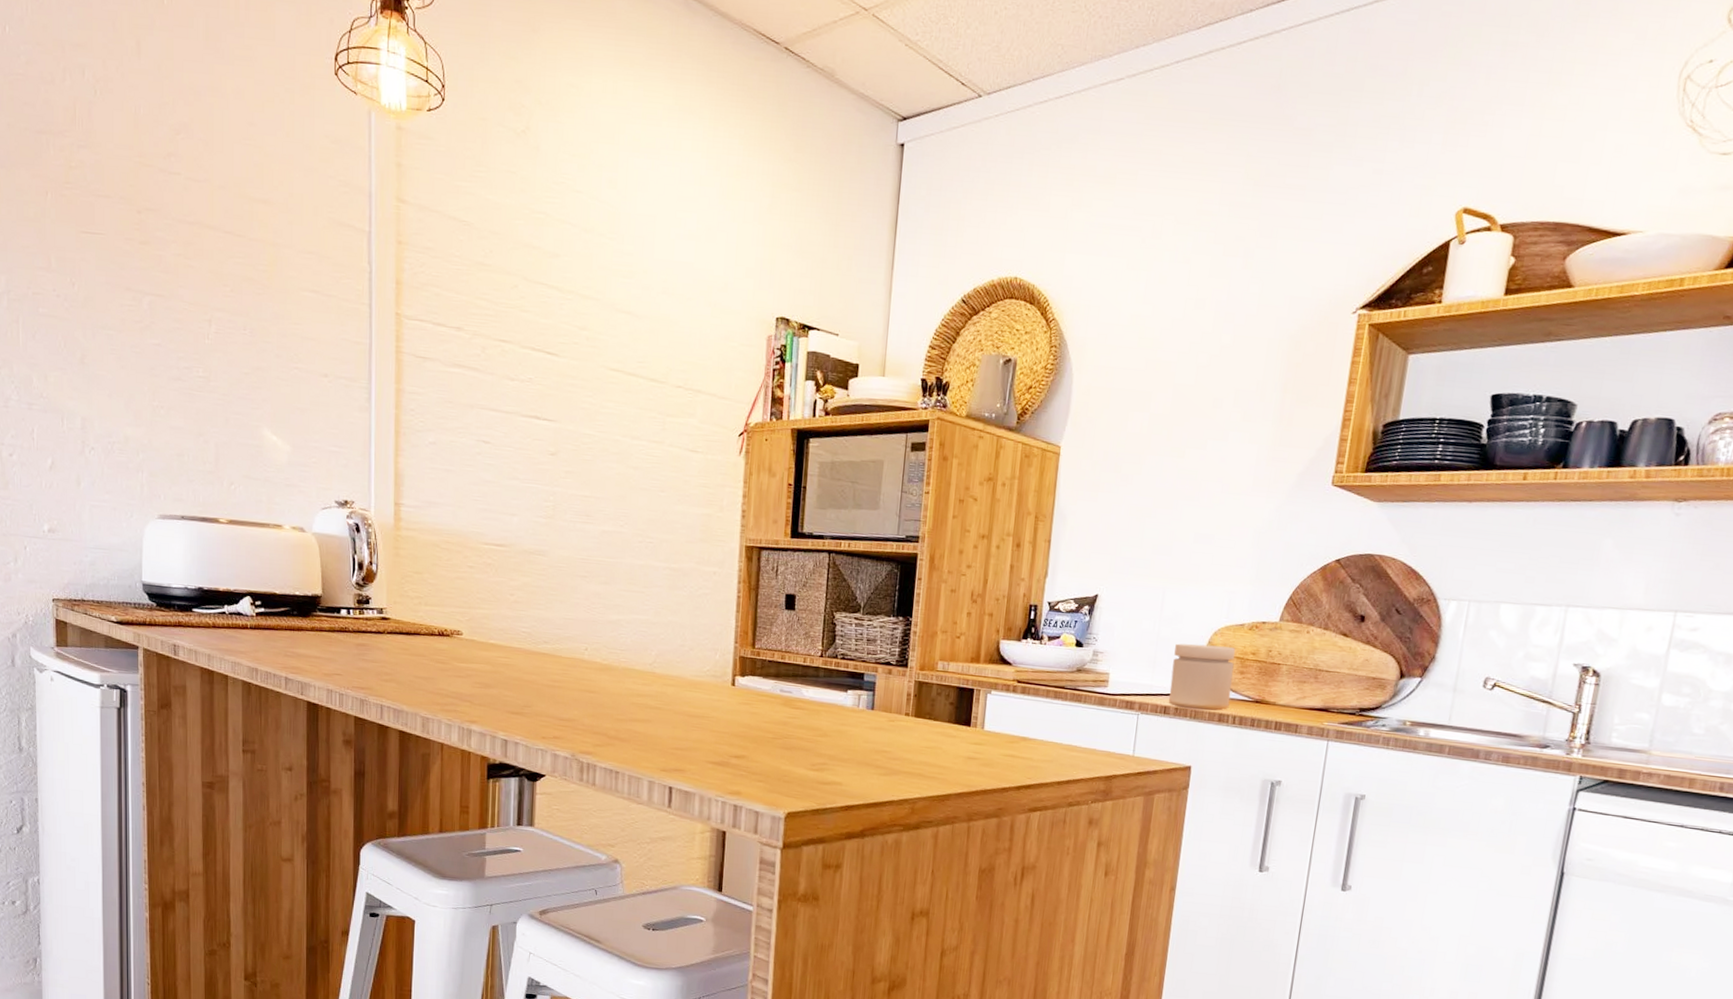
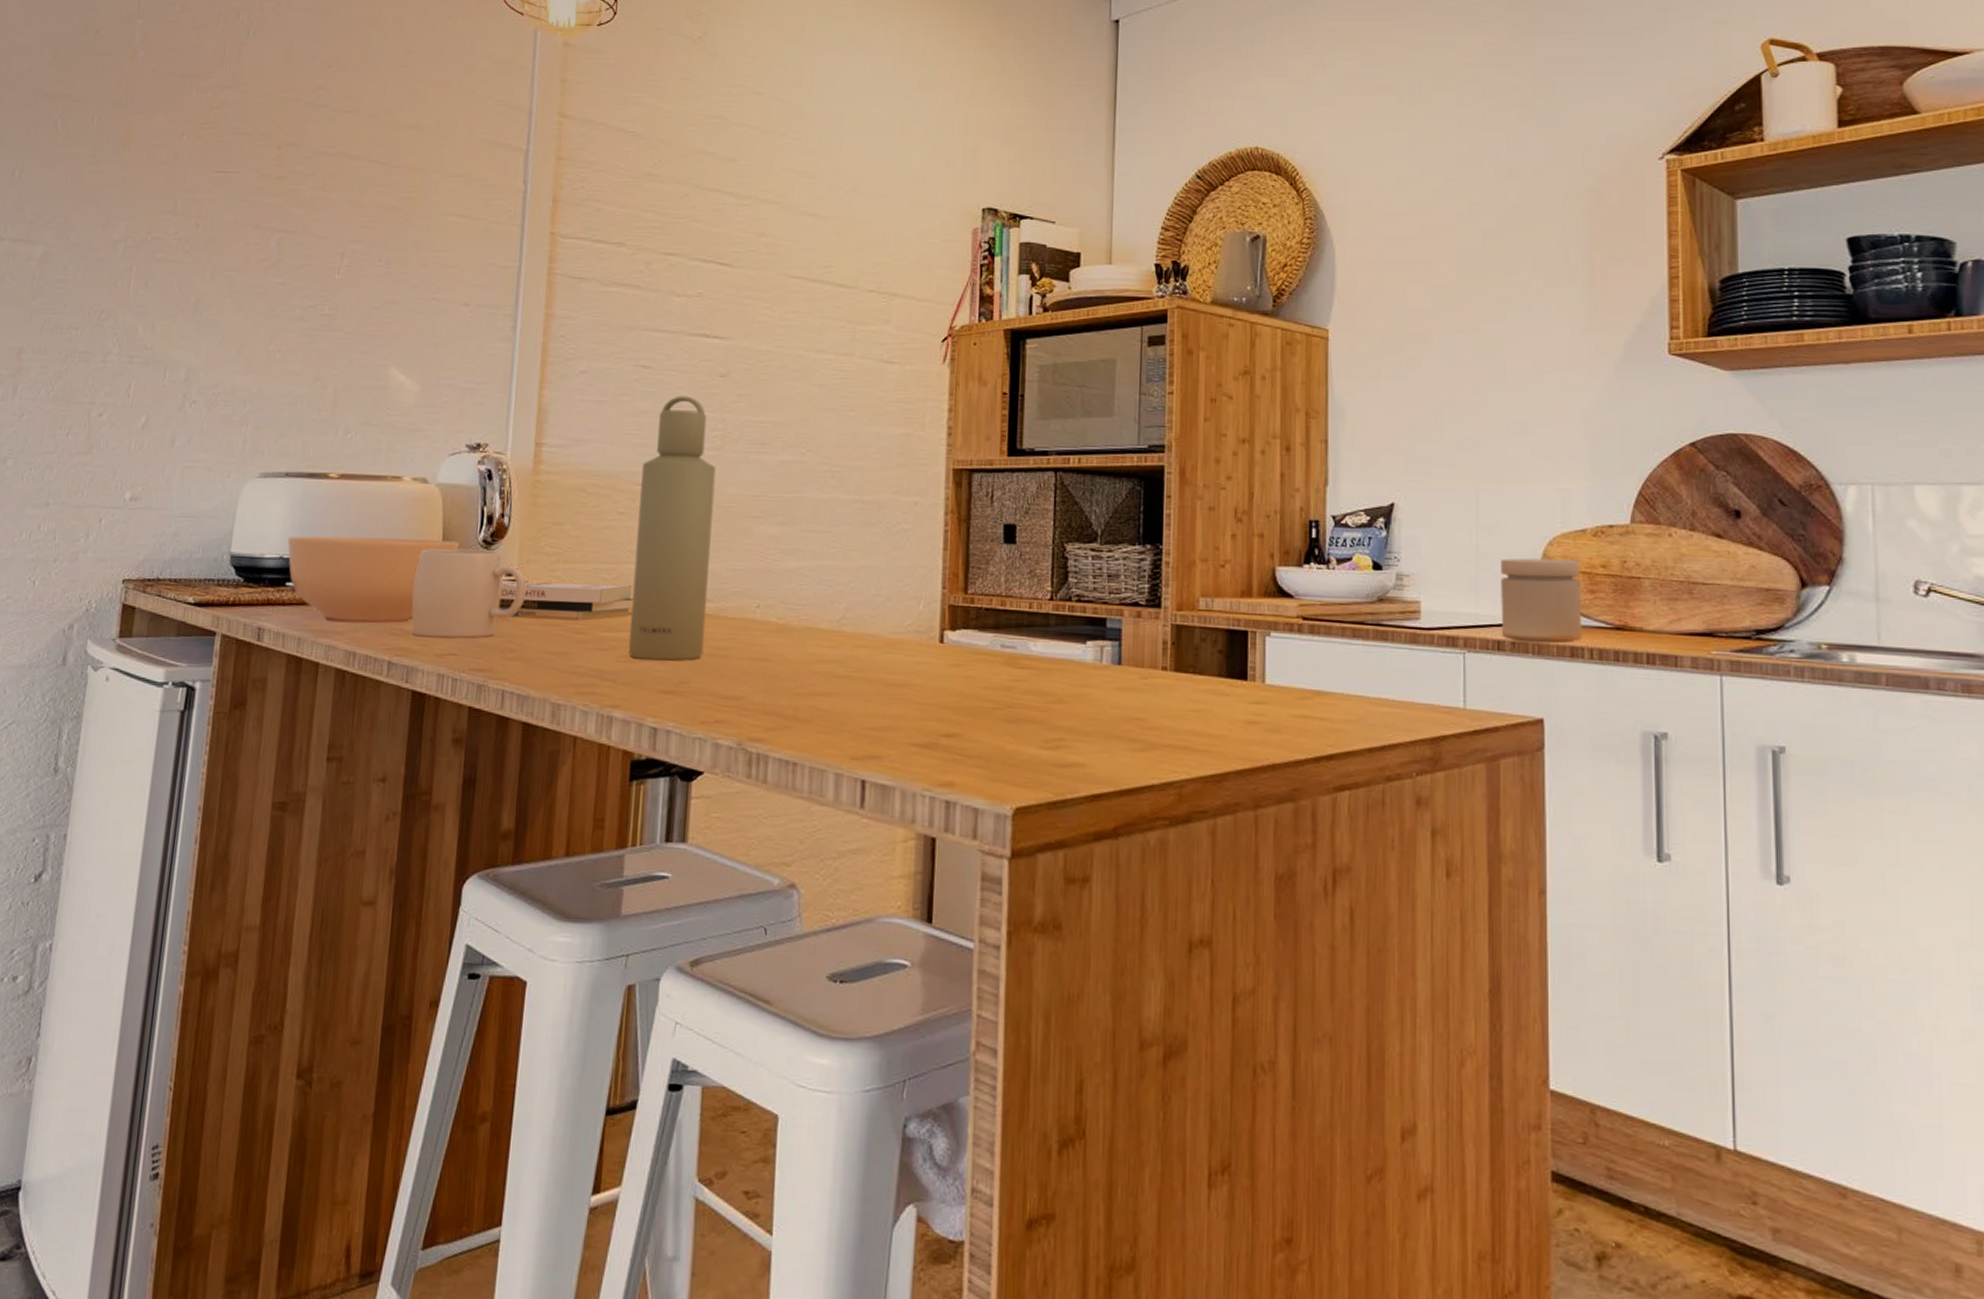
bowl: none [190,570,337,647] -> present [287,536,460,624]
mug: none [300,587,395,663] -> present [411,548,527,639]
books: none [373,617,484,653] -> present [499,581,633,621]
bottle: none [481,469,549,690] -> present [628,395,716,662]

